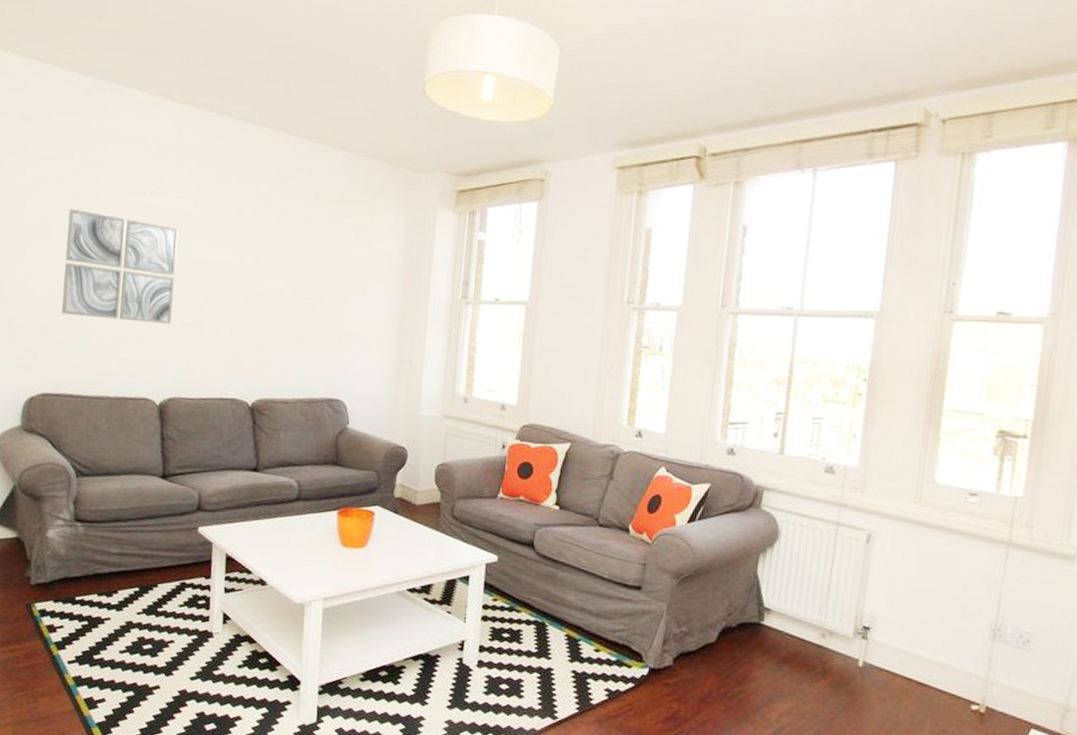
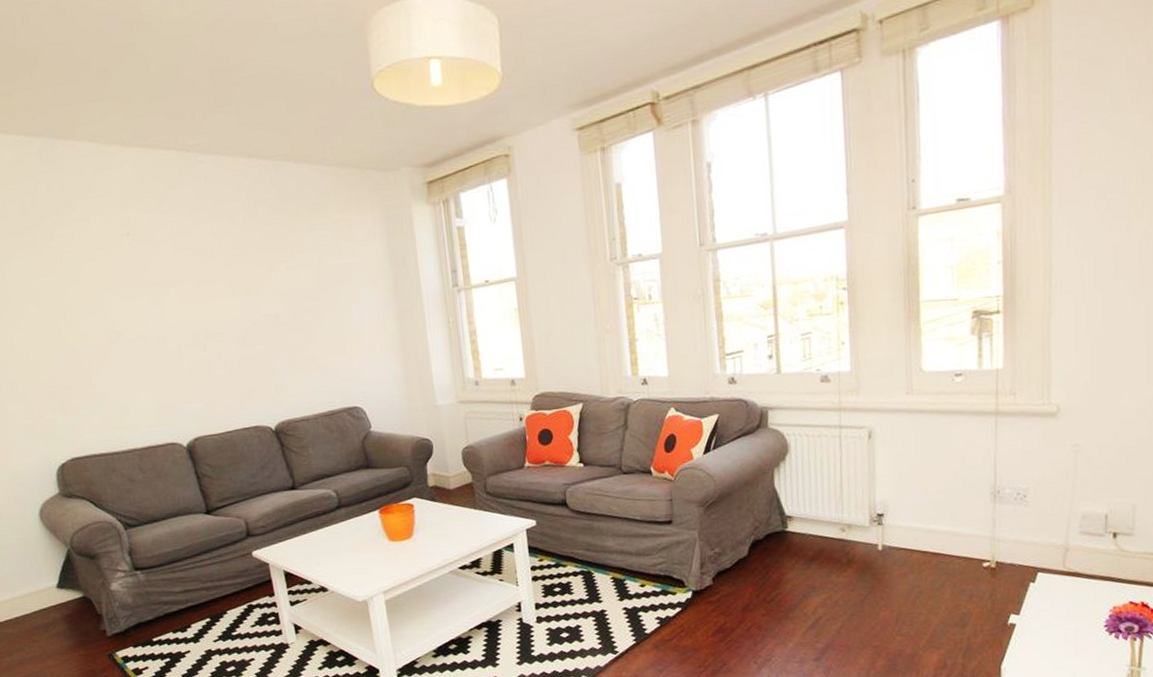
wall art: present [61,208,179,324] -> none [52,272,180,379]

